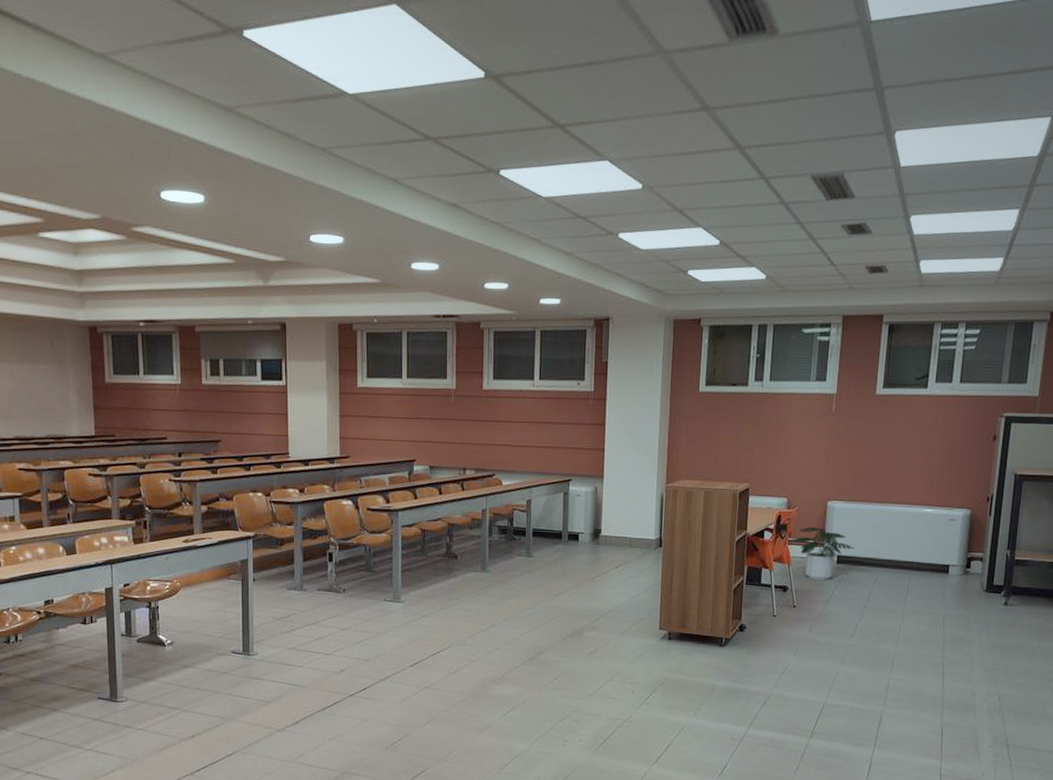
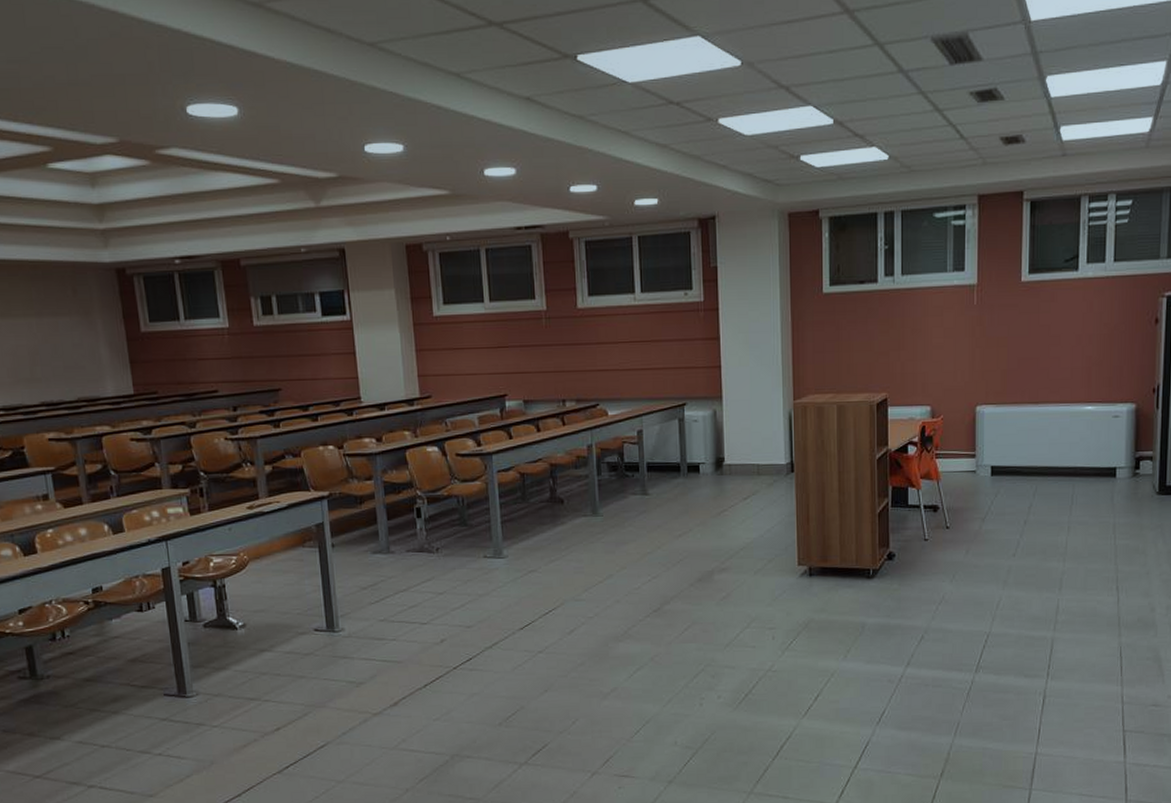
potted plant: present [791,527,855,580] -> none [939,436,1010,496]

